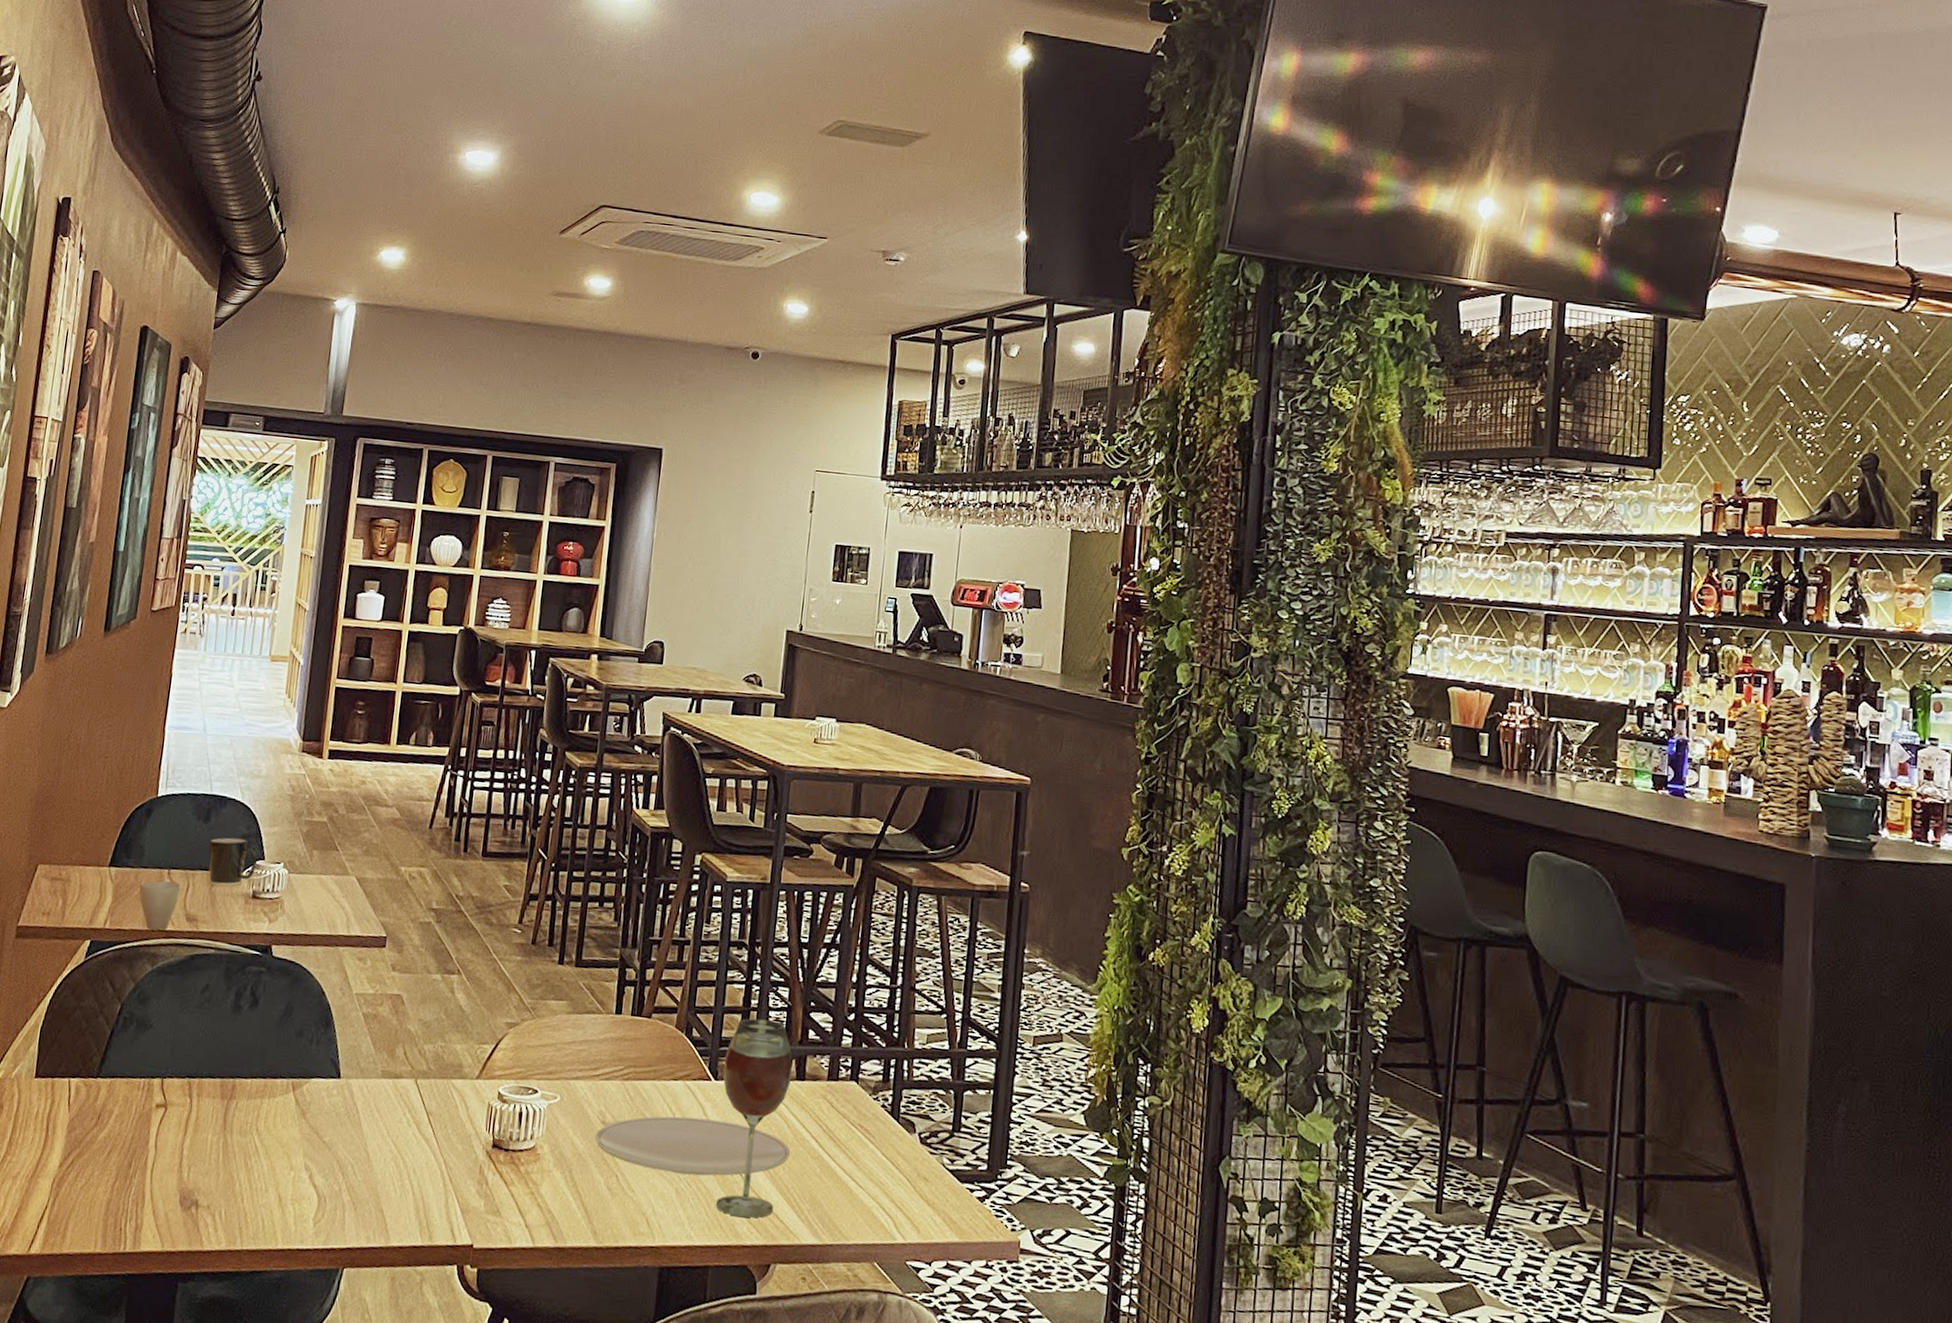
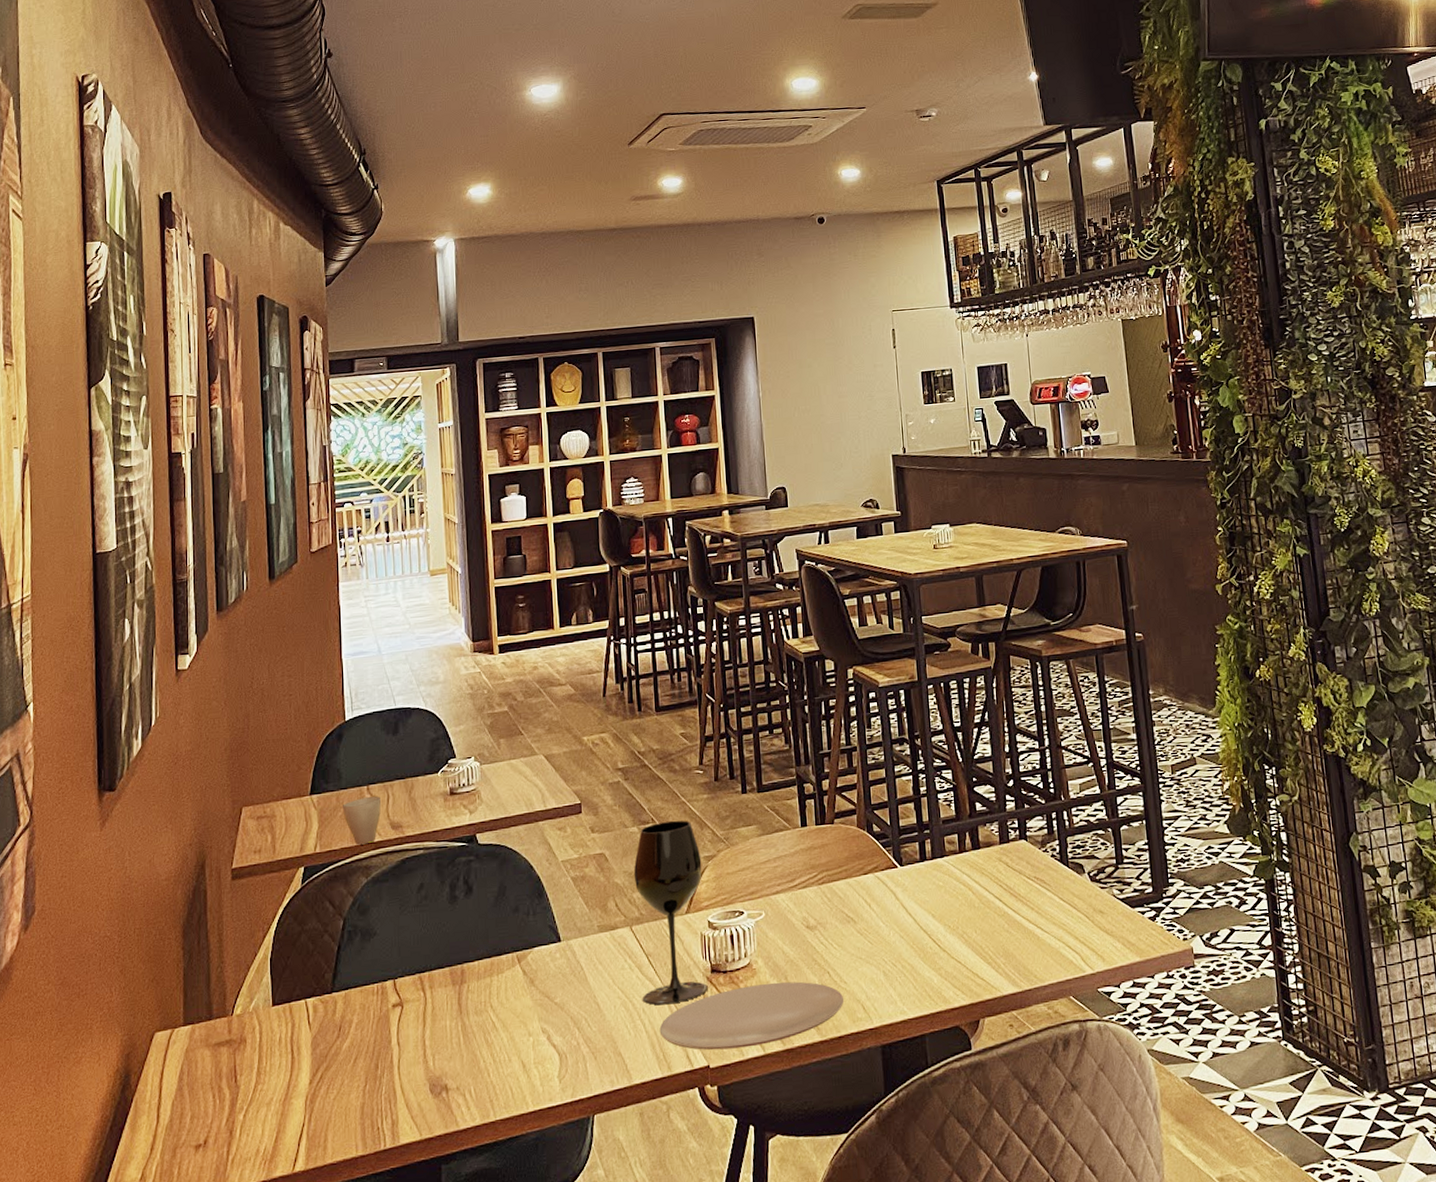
mug: present [209,837,257,887] -> none [401,743,449,791]
wineglass: none [414,975,503,1172] -> present [633,820,709,1006]
plate: none [426,1170,629,1237] -> present [659,981,844,1051]
plate: present [595,1116,791,1176] -> none [803,901,979,959]
wineglass: present [716,1018,793,1218] -> none [906,802,973,984]

